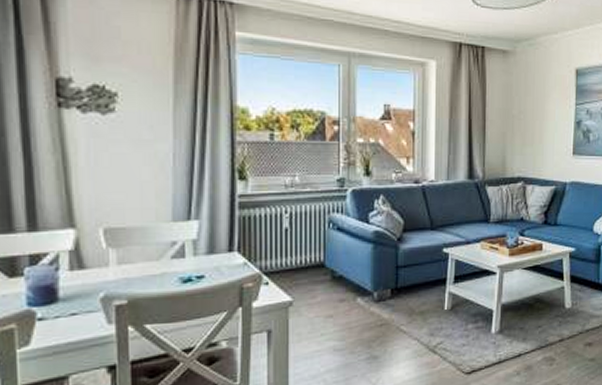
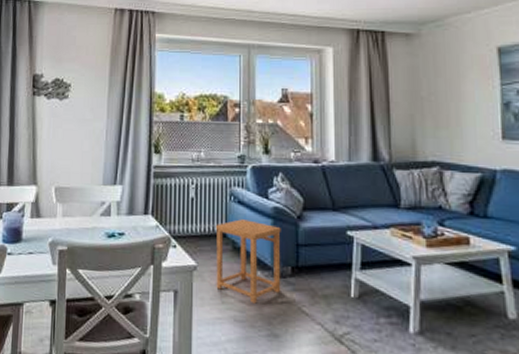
side table: none [313,247,381,331] -> present [215,219,281,304]

